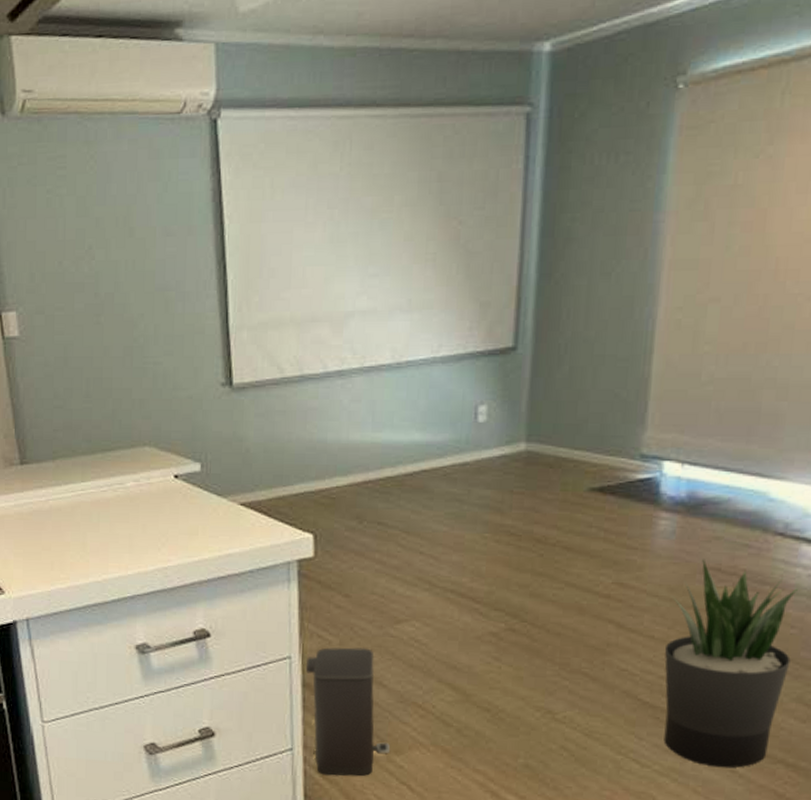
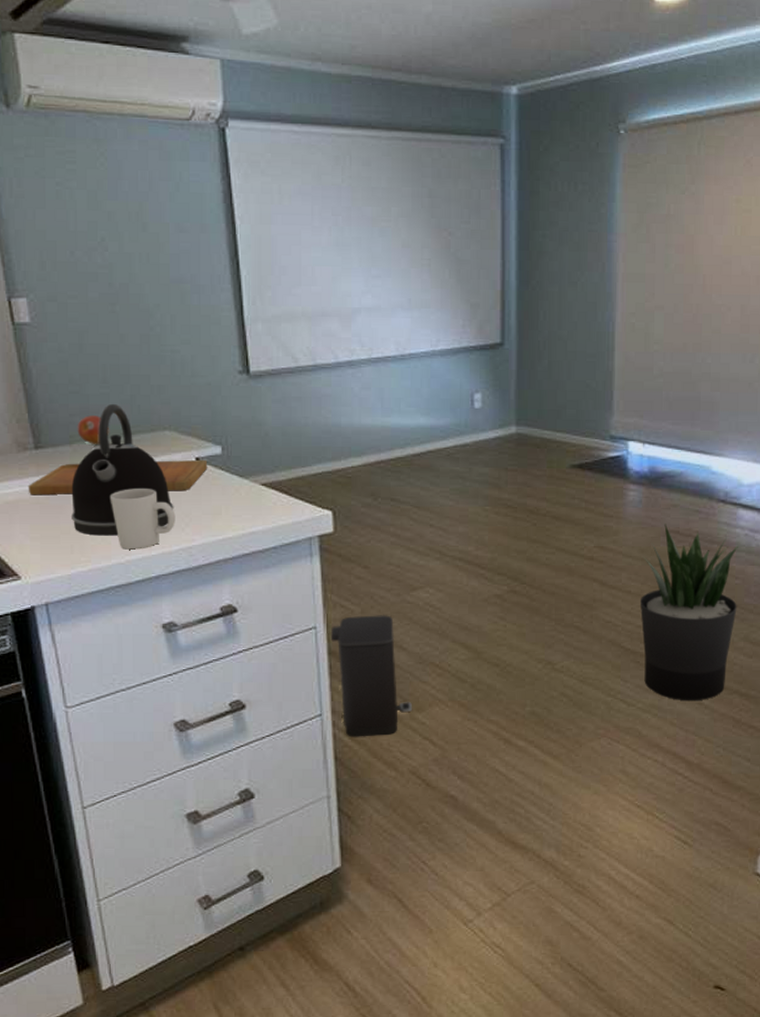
cutting board: none [13,476,186,511] -> present [28,459,208,495]
kettle: none [51,418,151,554] -> present [70,403,174,536]
fruit: none [60,431,92,460] -> present [77,415,110,444]
mug: none [89,506,152,569] -> present [110,489,176,550]

